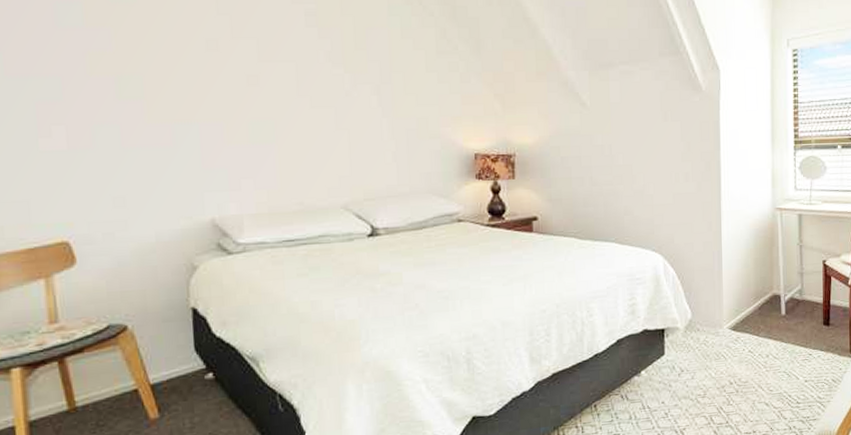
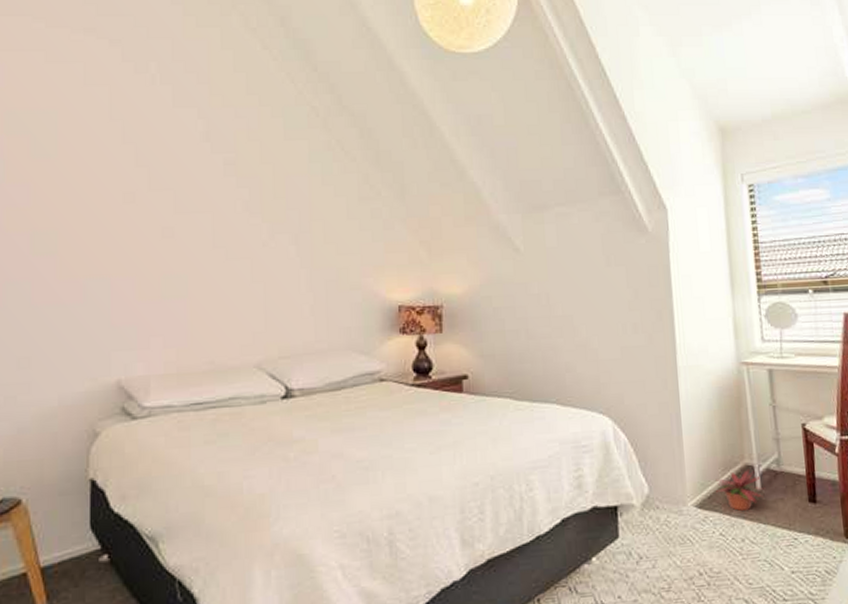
potted plant: none [748,299,787,332] -> present [715,470,763,511]

